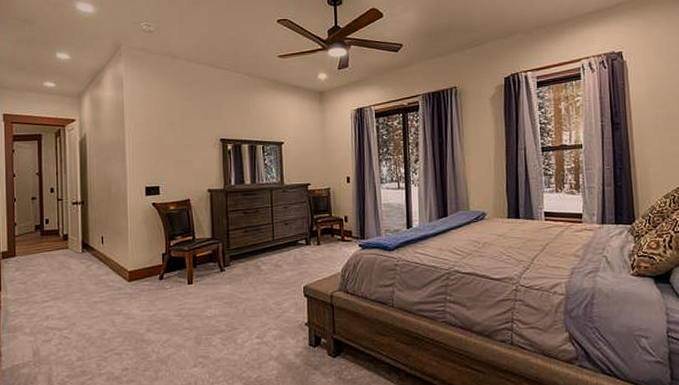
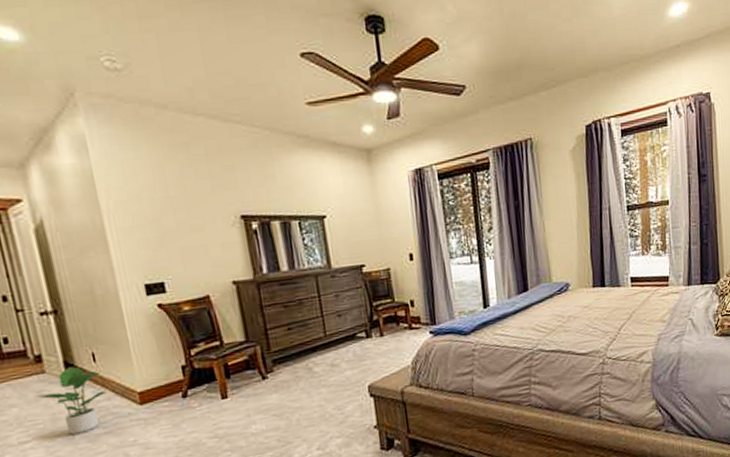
potted plant: none [60,246,107,299] -> present [37,366,108,435]

